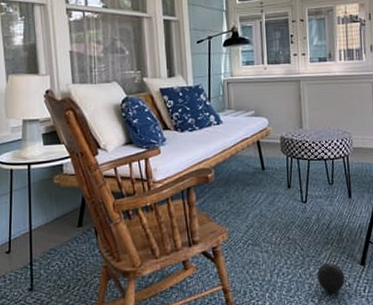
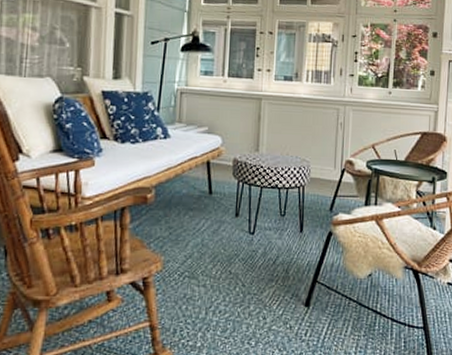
ball: present [317,262,345,293] -> none [256,301,287,335]

